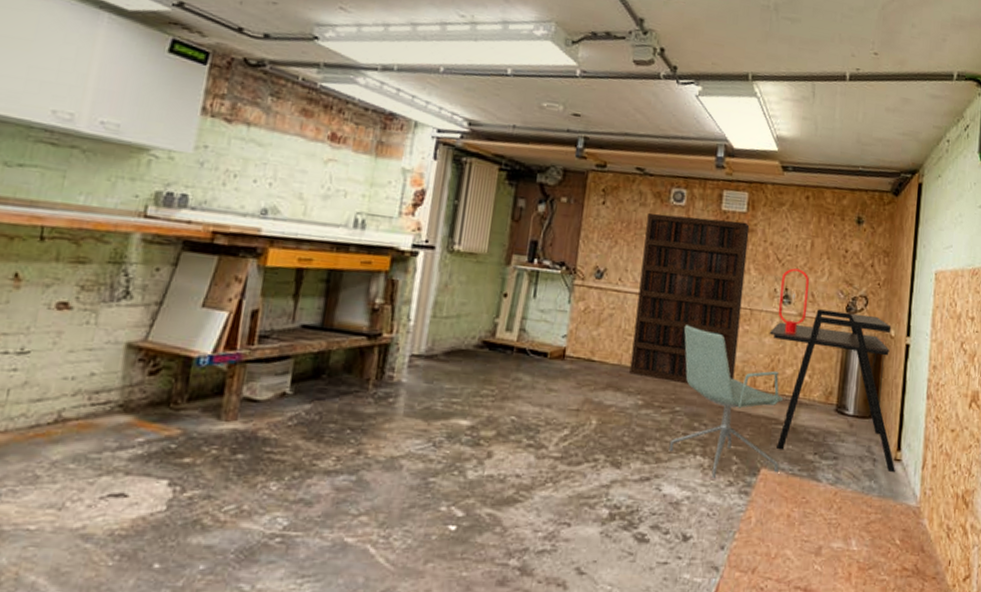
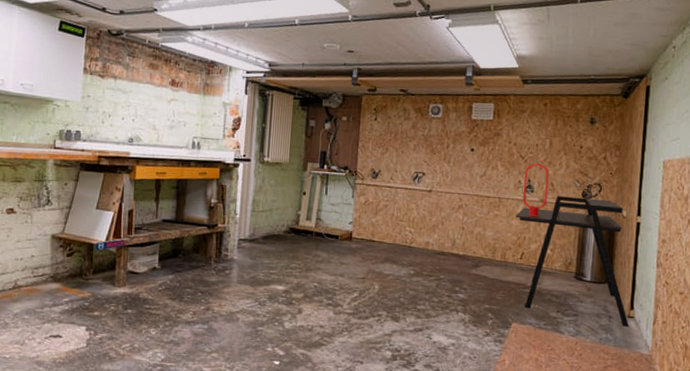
bookcase: present [629,213,750,384] -> none [402,125,496,258]
office chair: present [668,325,783,478] -> none [436,212,529,330]

